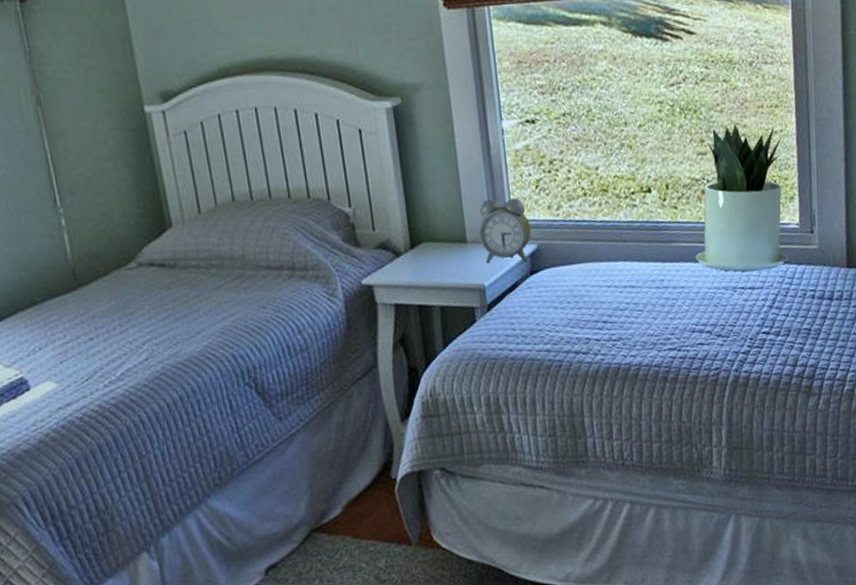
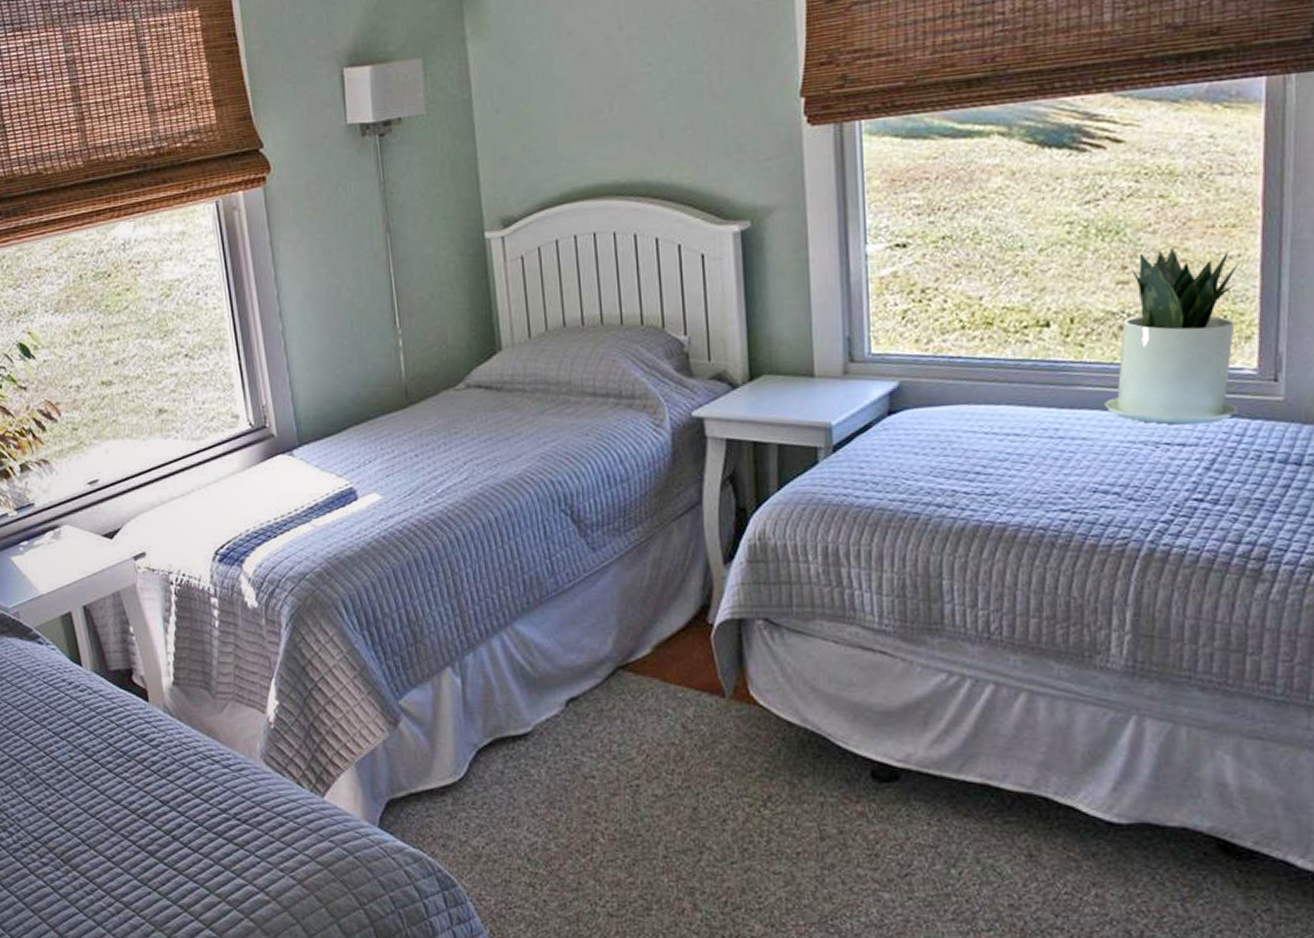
alarm clock: present [478,198,531,264] -> none [829,329,892,401]

